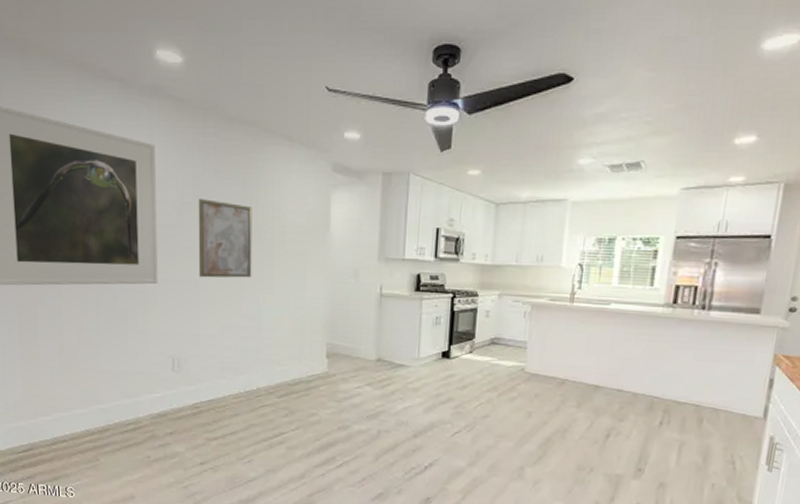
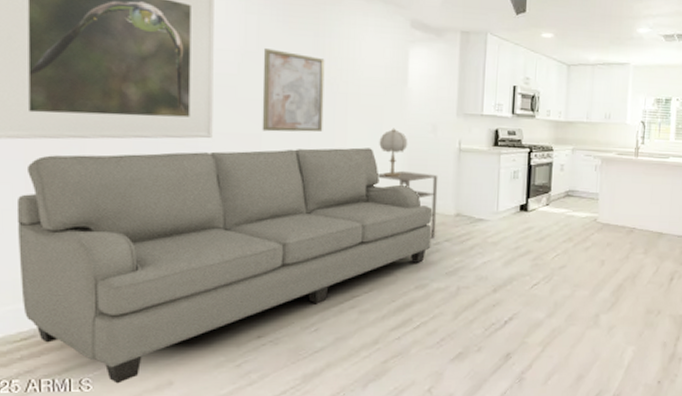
sofa: none [13,292,354,493] -> present [16,147,433,384]
side table: none [297,315,360,383] -> present [372,170,438,239]
table lamp: none [303,273,331,322] -> present [379,128,408,177]

